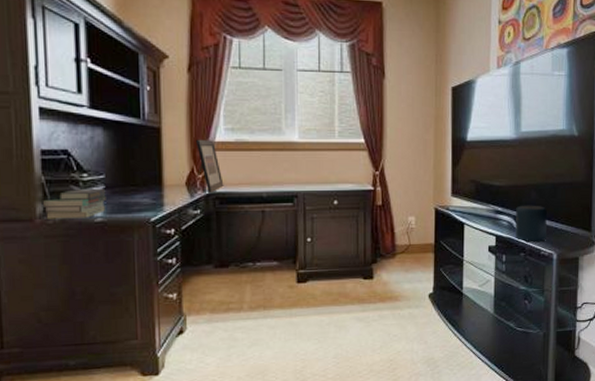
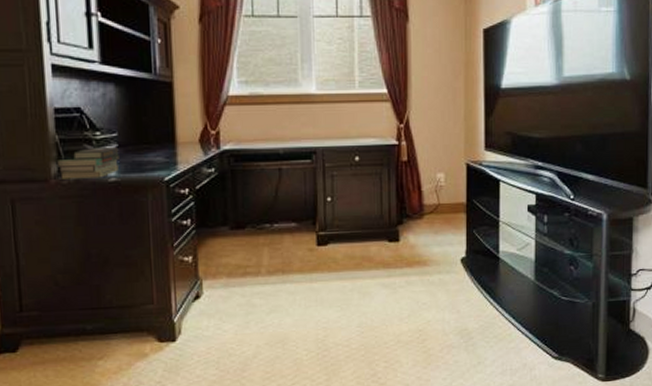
picture frame: present [196,139,224,193] -> none [209,93,239,151]
speaker: present [515,205,547,242] -> none [558,159,595,200]

